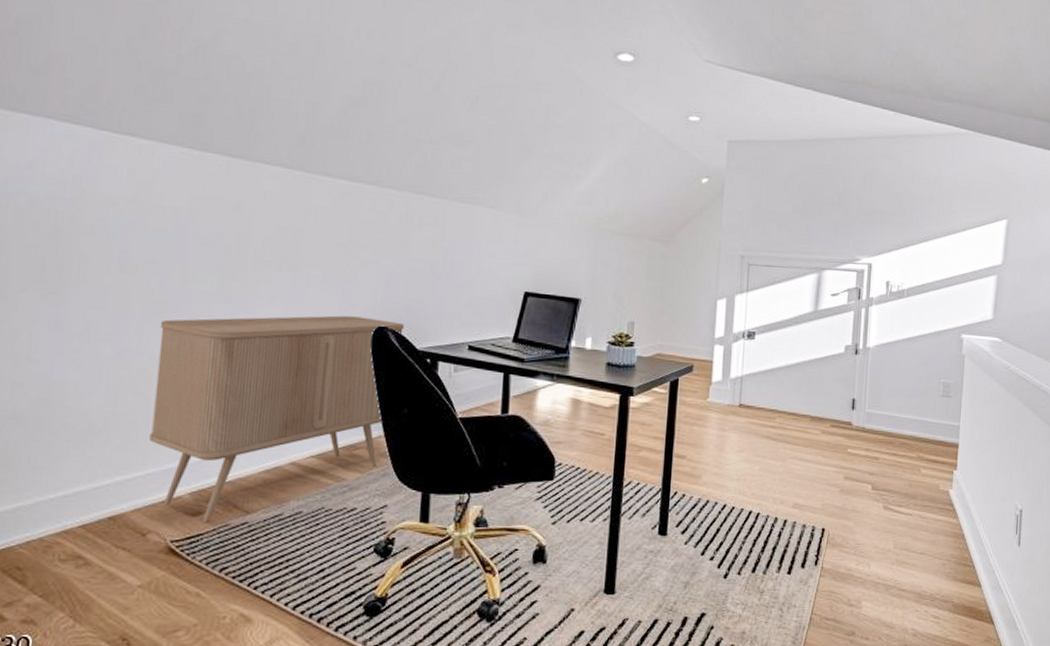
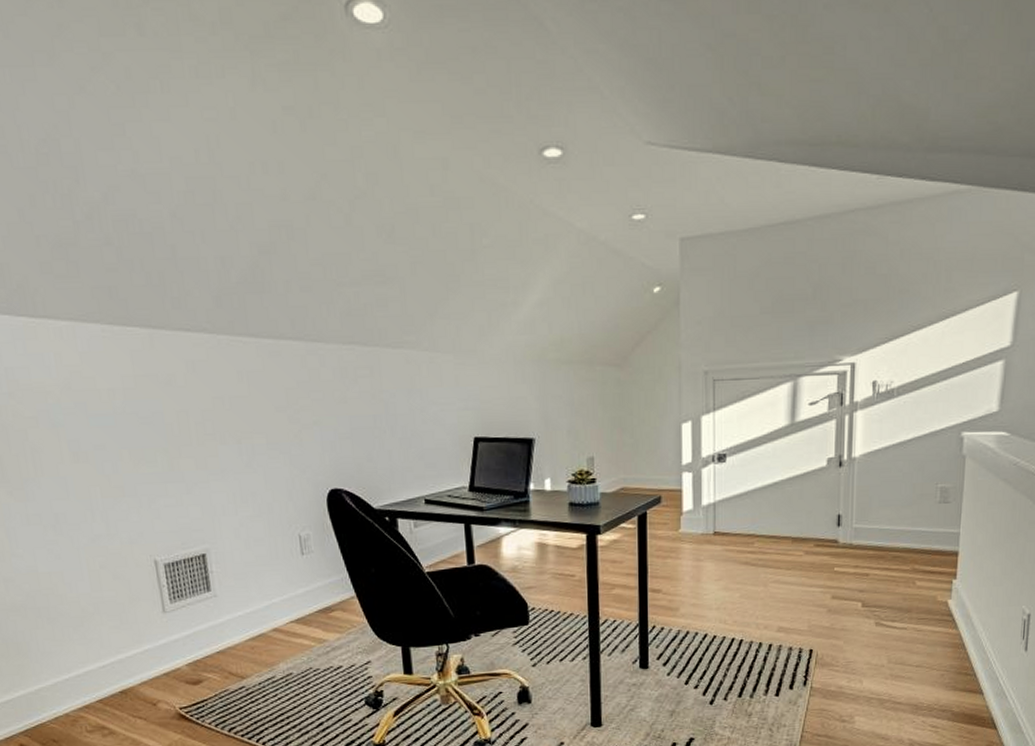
credenza: present [149,315,404,522] -> none [122,481,358,689]

